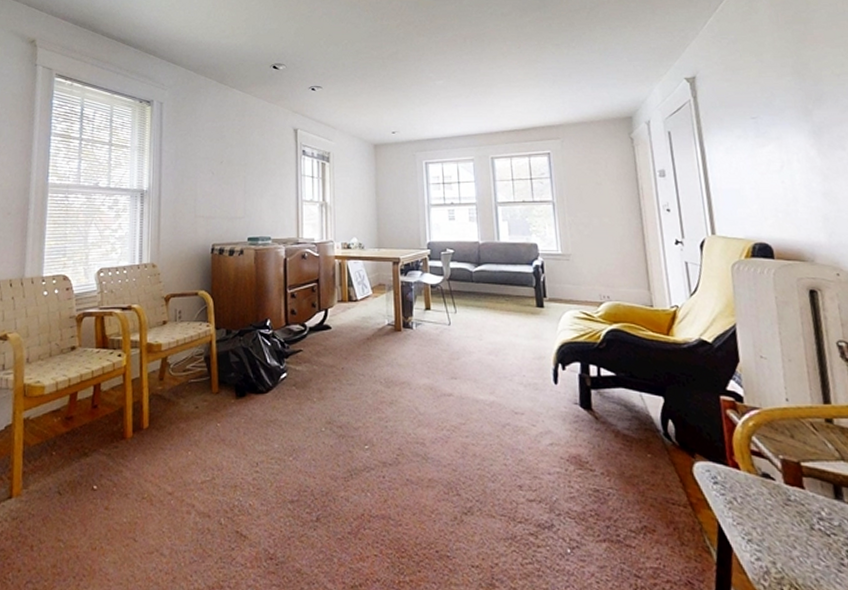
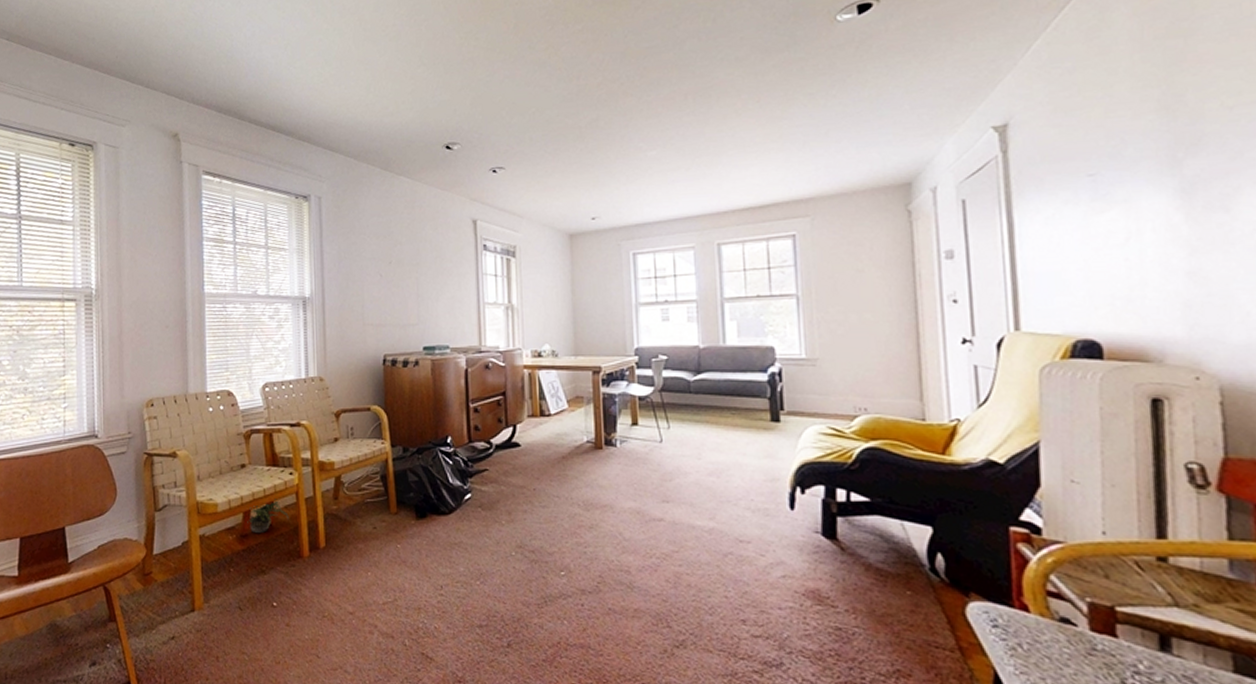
potted plant: none [73,380,115,416] -> present [247,499,289,534]

